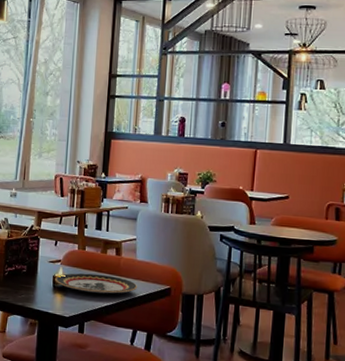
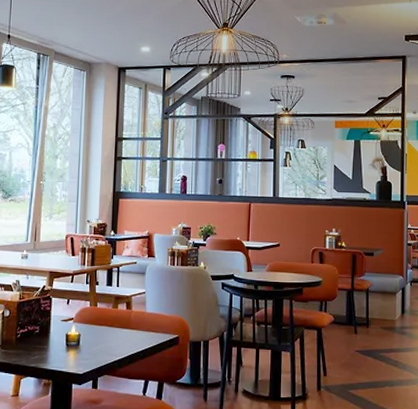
plate: present [55,273,138,294] -> none [68,329,148,349]

